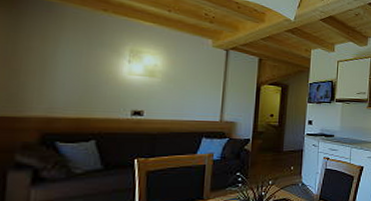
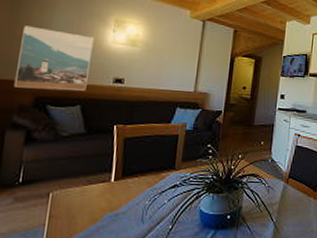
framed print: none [15,57,108,125] -> present [14,25,95,91]

